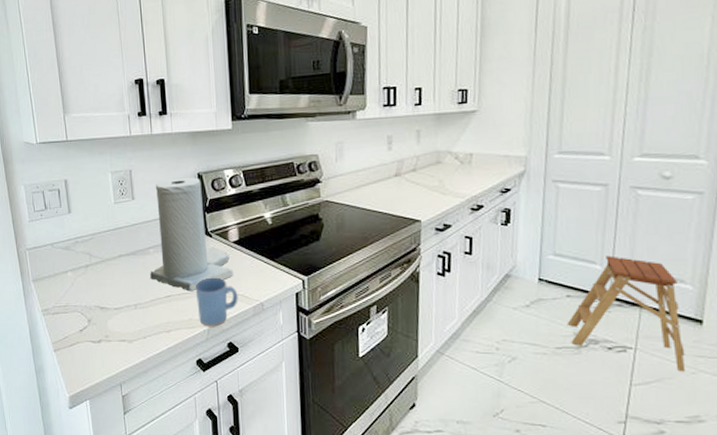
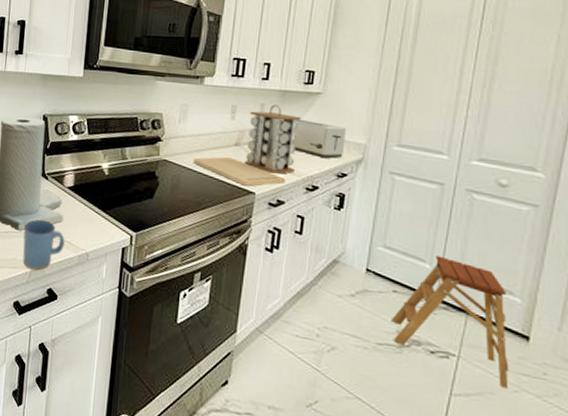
cutting board: none [355,189,450,215] -> present [193,157,285,186]
spice rack: none [406,129,459,199] -> present [244,105,301,174]
toaster: none [451,140,506,177] -> present [291,119,347,159]

